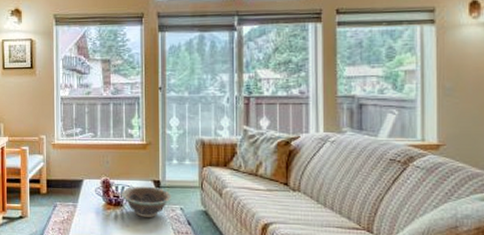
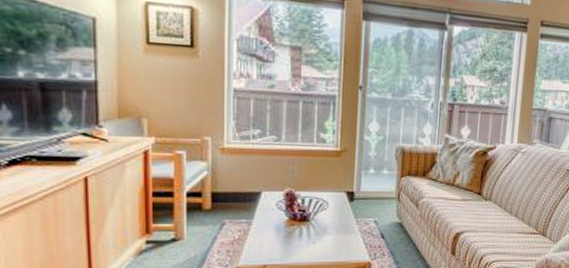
decorative bowl: present [121,186,173,217] -> none [308,198,367,232]

